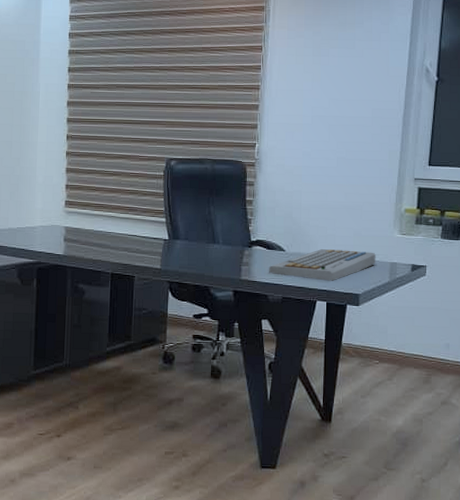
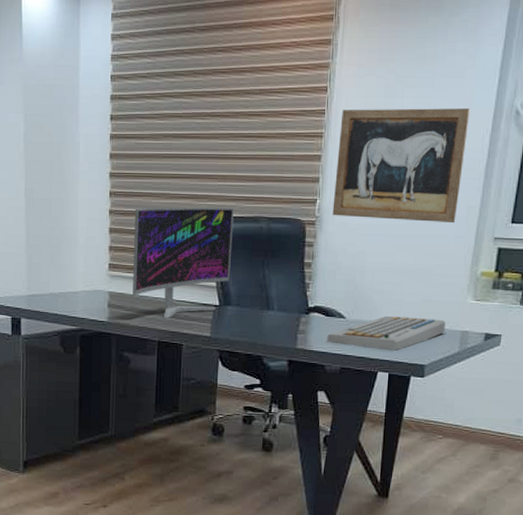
monitor: none [87,149,181,252] -> present [133,207,234,318]
wall art: none [270,65,387,166] -> present [332,108,470,224]

